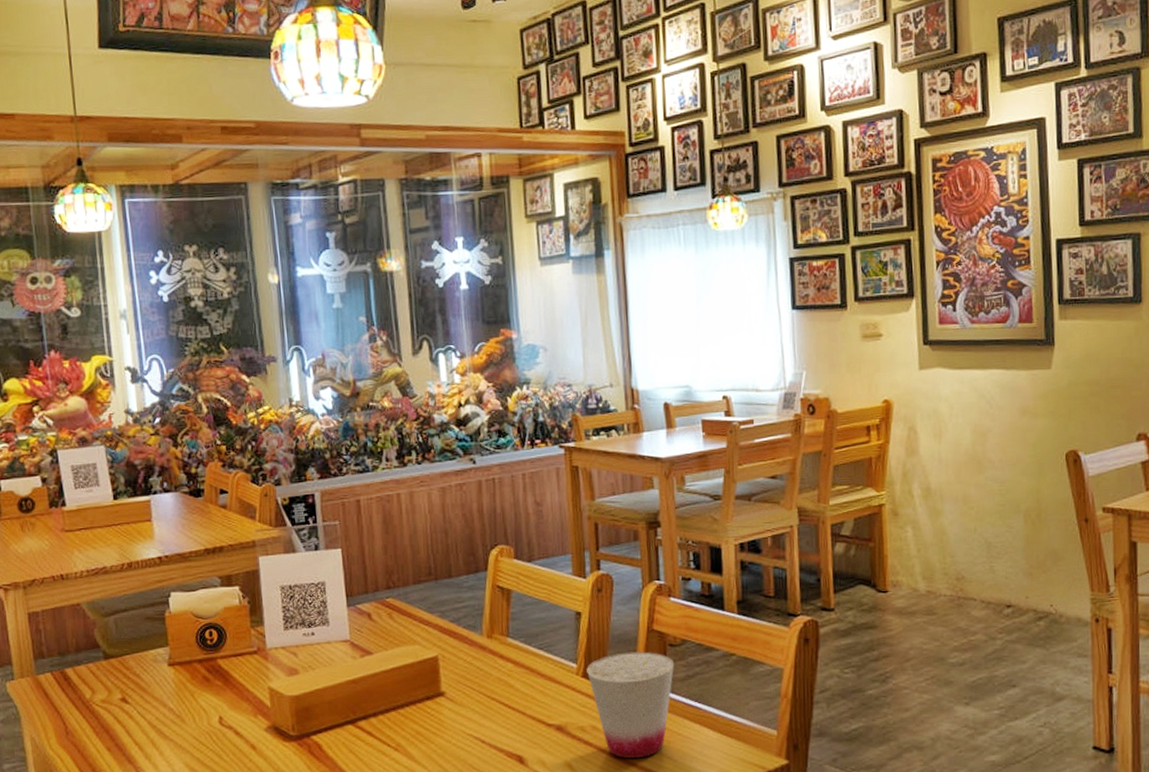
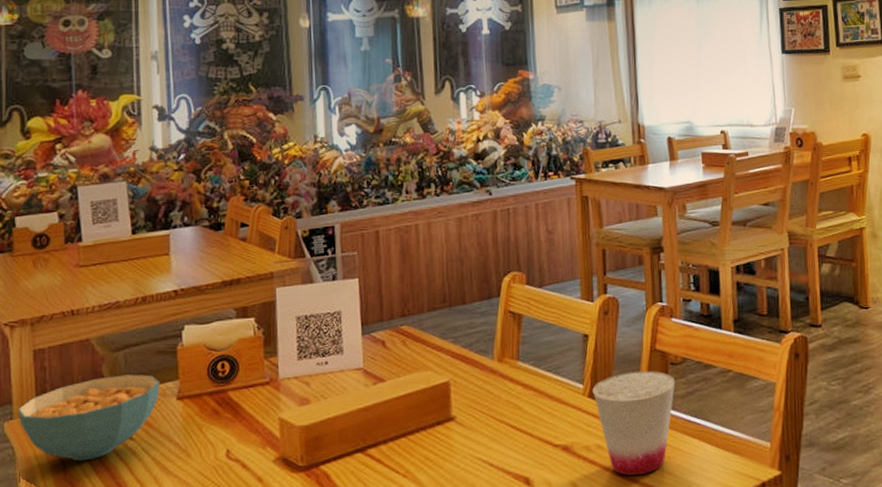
cereal bowl: none [17,639,151,722] -> present [16,374,160,461]

